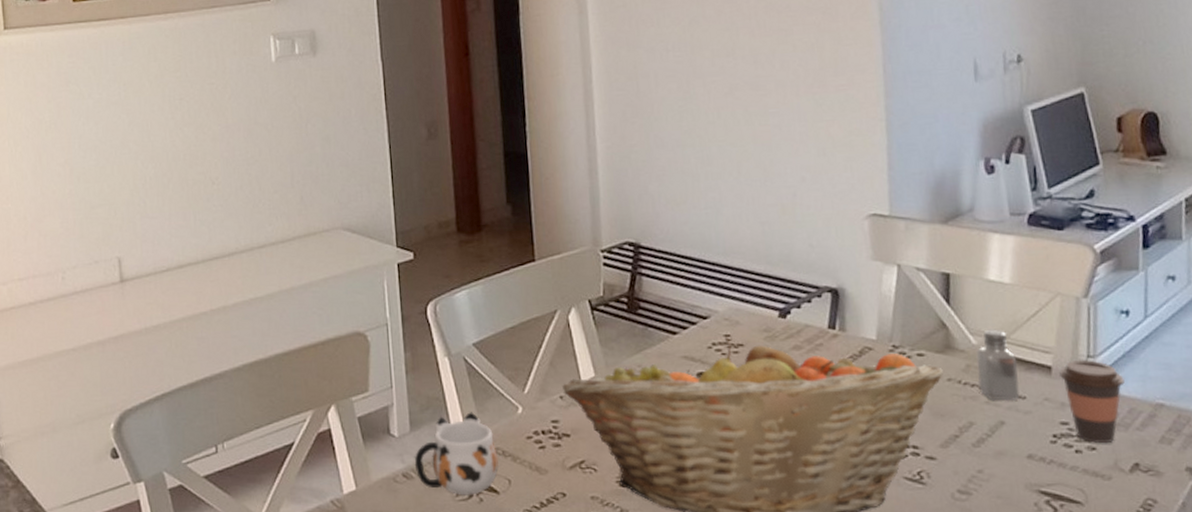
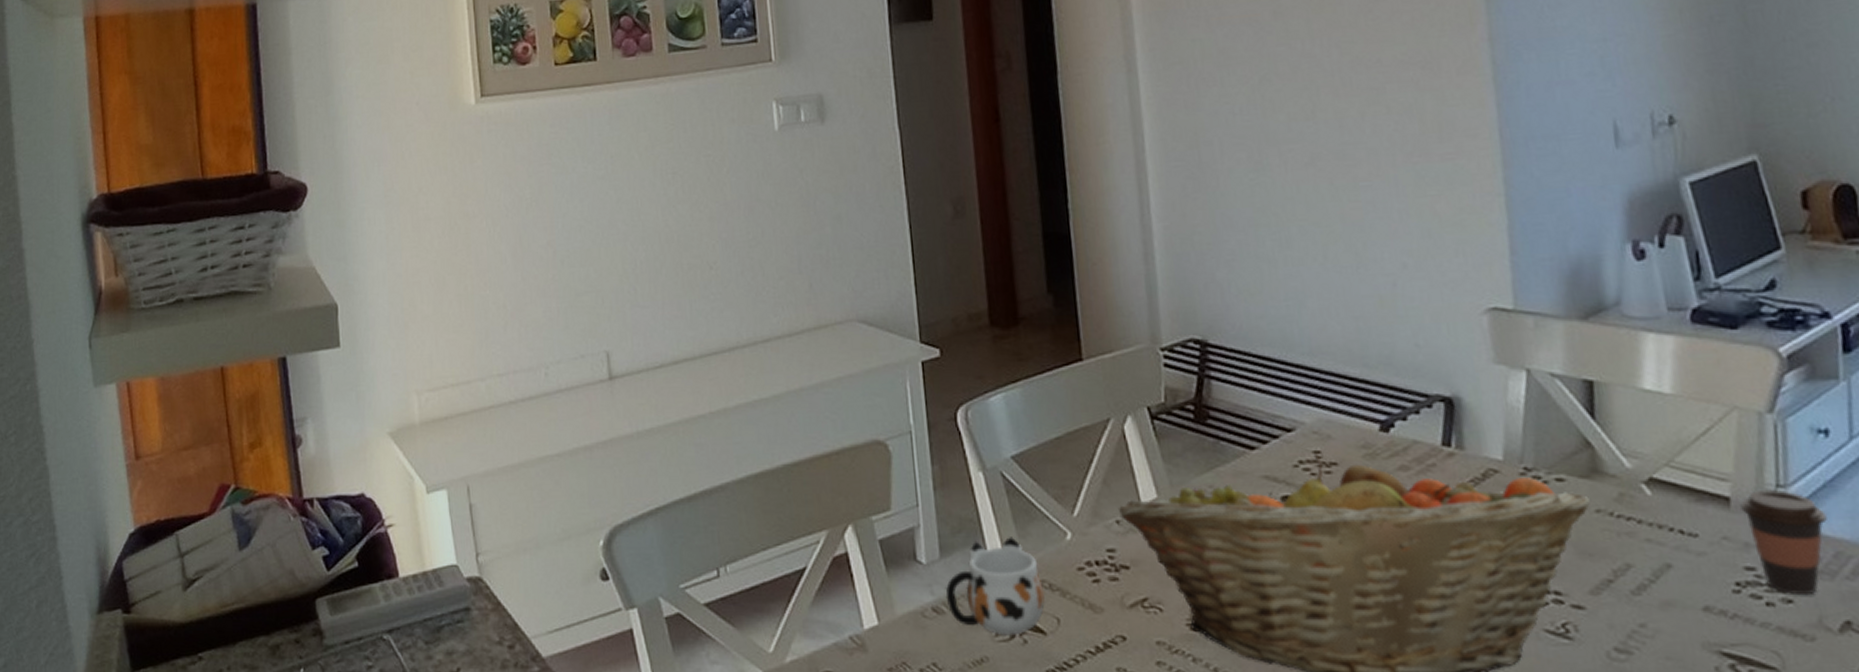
saltshaker: present [977,329,1020,401] -> none [1632,449,1690,539]

